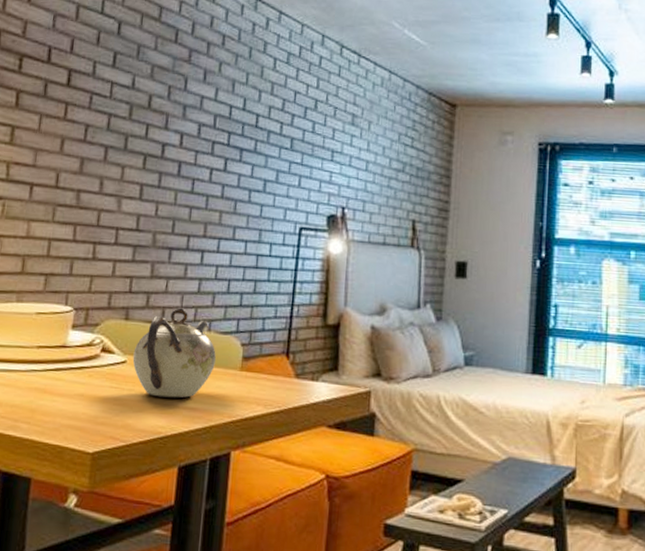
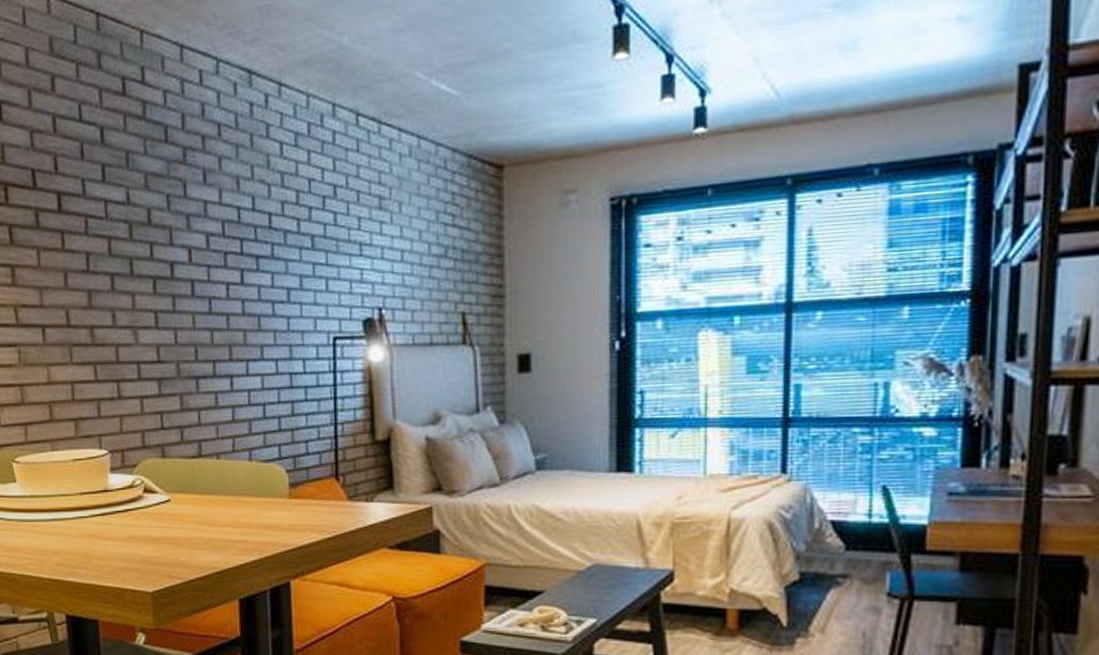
teapot: present [132,308,216,398] -> none [176,439,262,532]

